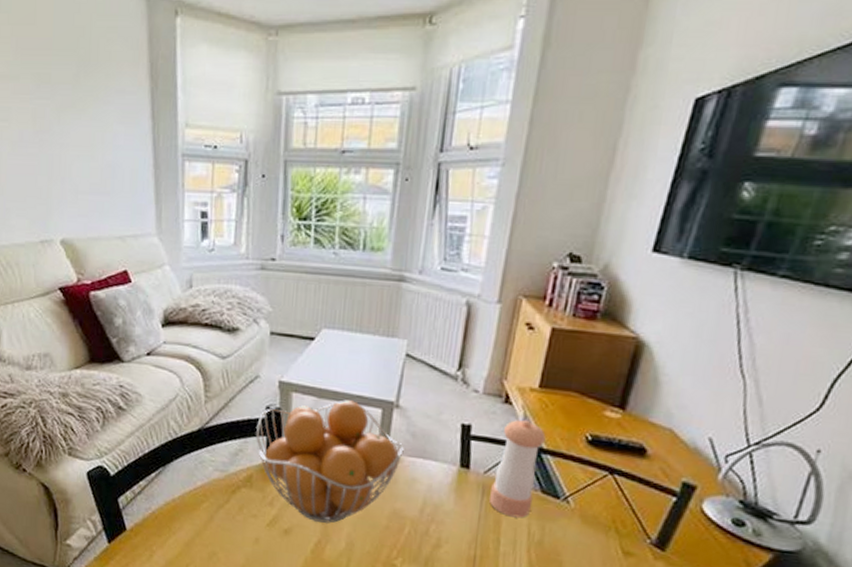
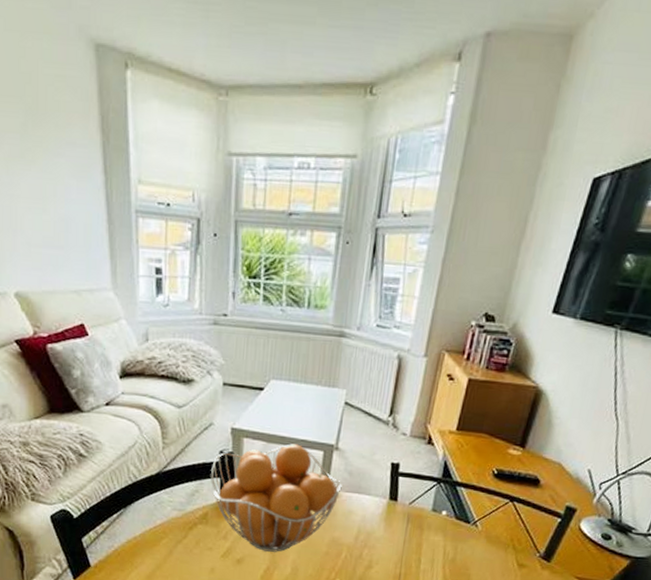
pepper shaker: present [490,419,546,518] -> none [413,458,461,541]

